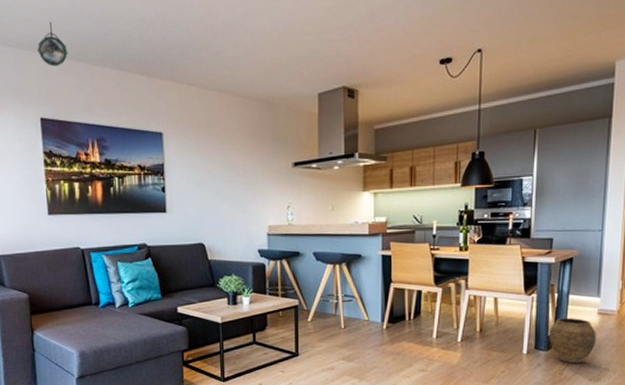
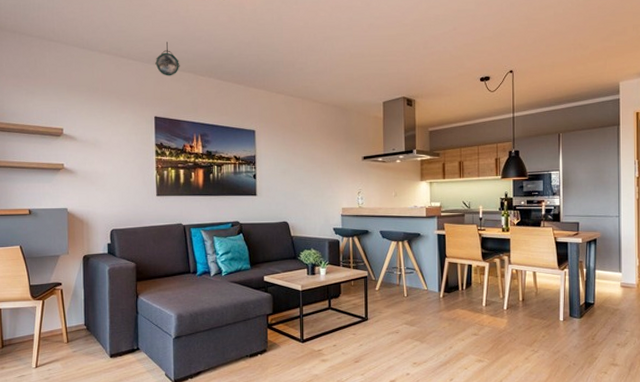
vase: present [549,317,597,364] -> none [581,289,622,330]

